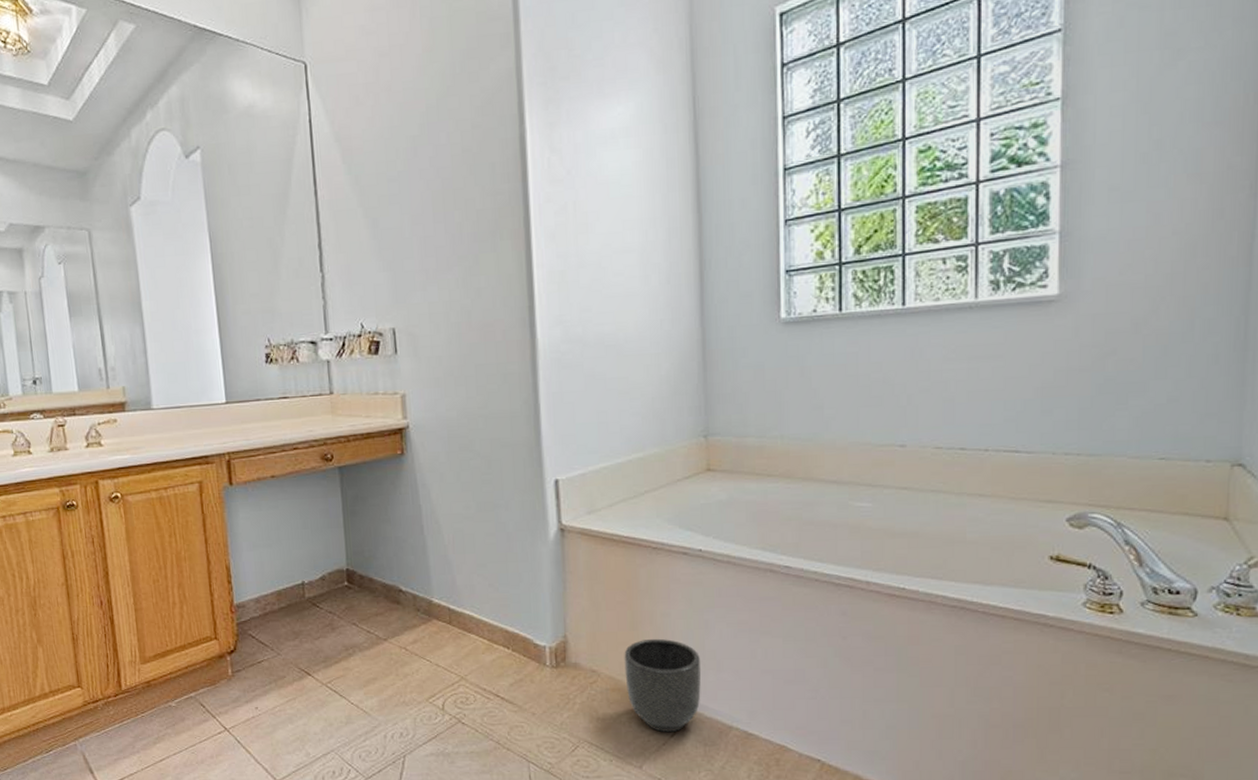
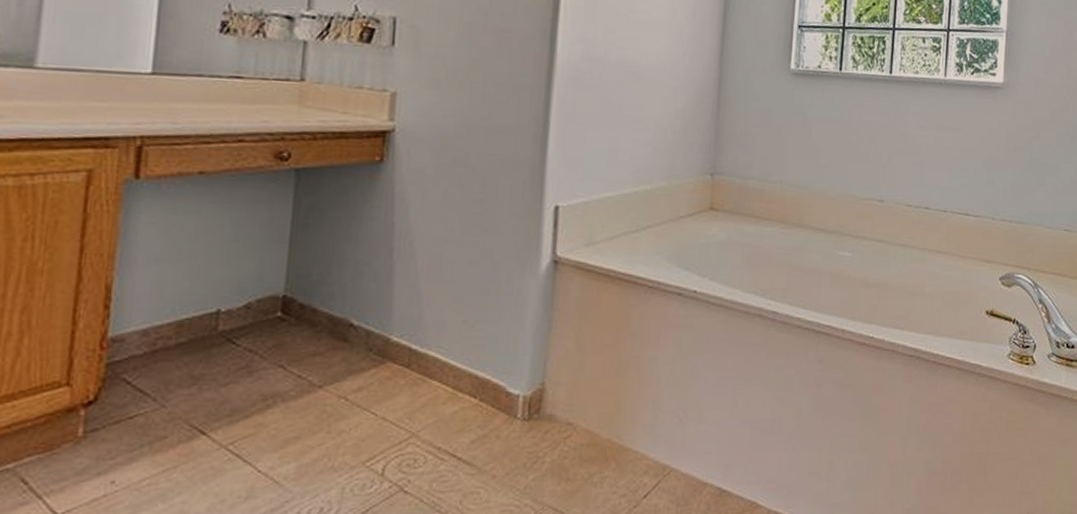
planter: present [624,638,701,733] -> none [603,386,684,493]

